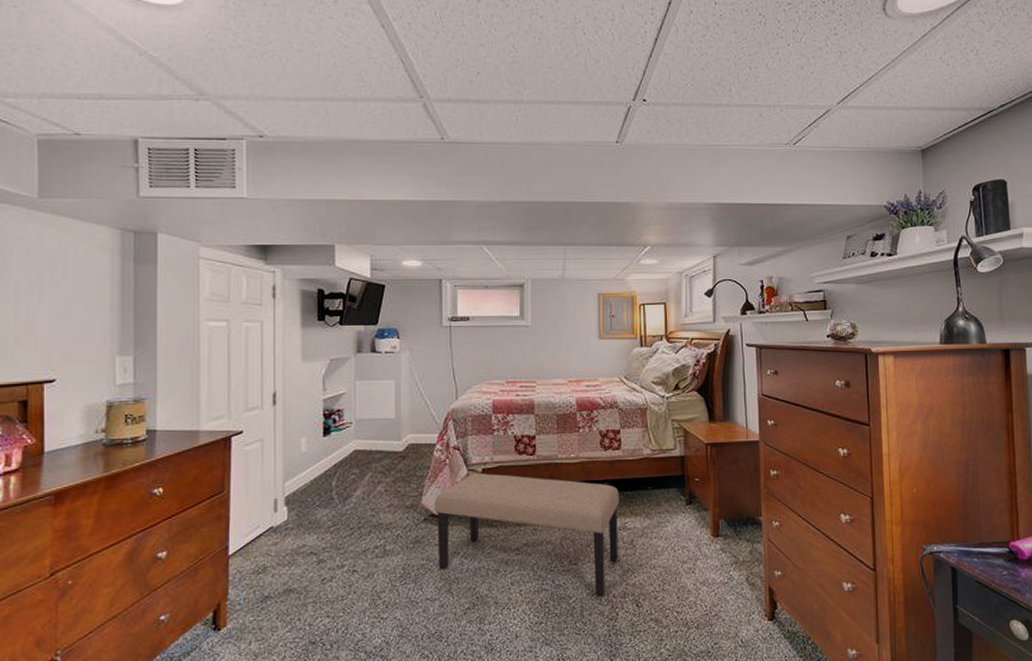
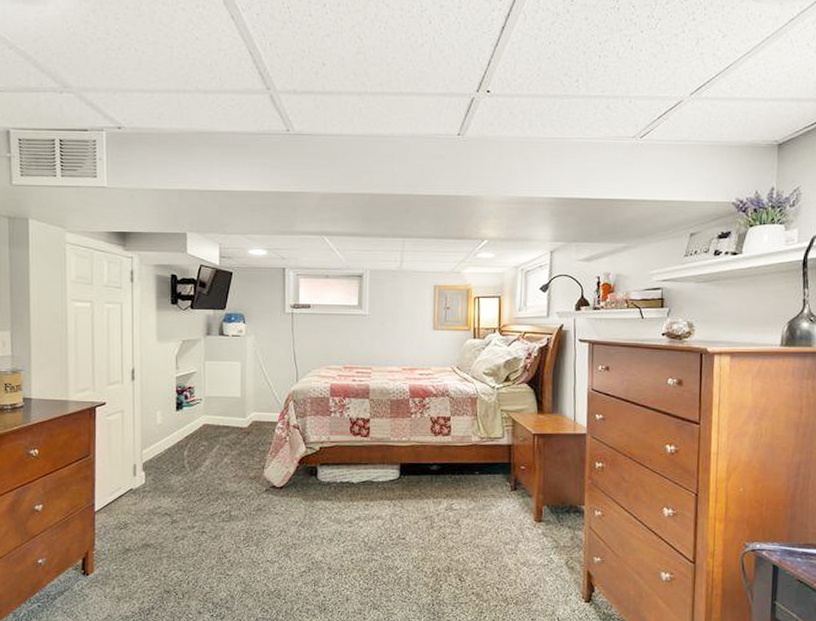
bench: present [434,473,620,596] -> none [275,451,448,569]

